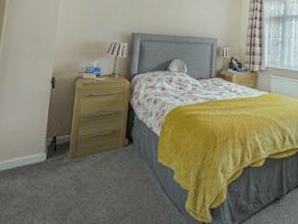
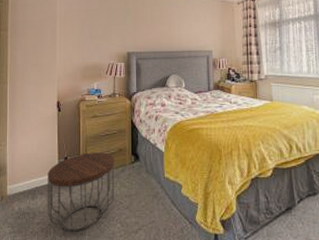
side table: none [27,133,108,216] -> present [47,152,115,232]

